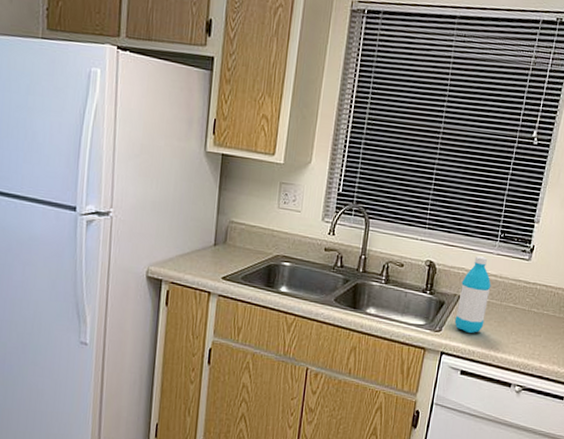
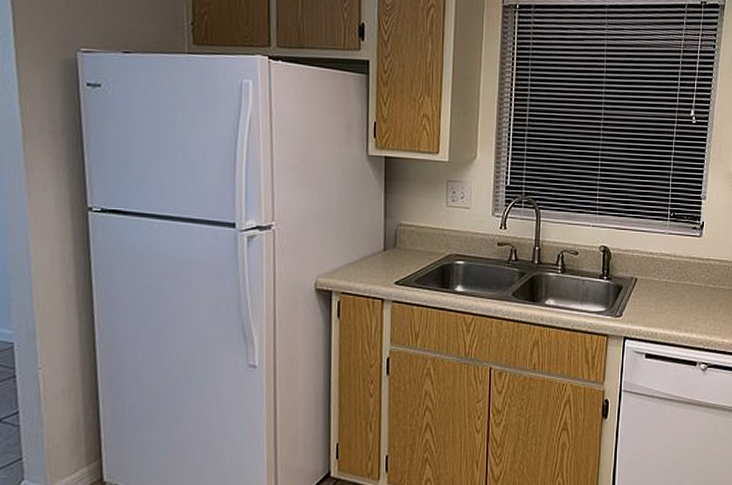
water bottle: present [454,256,491,334] -> none [634,237,666,316]

